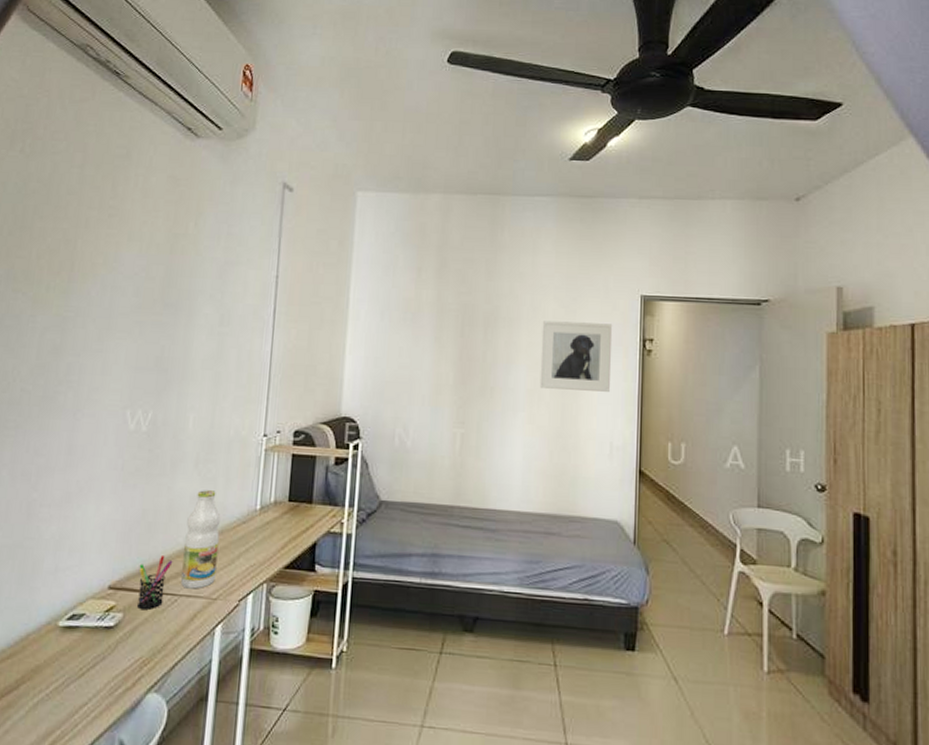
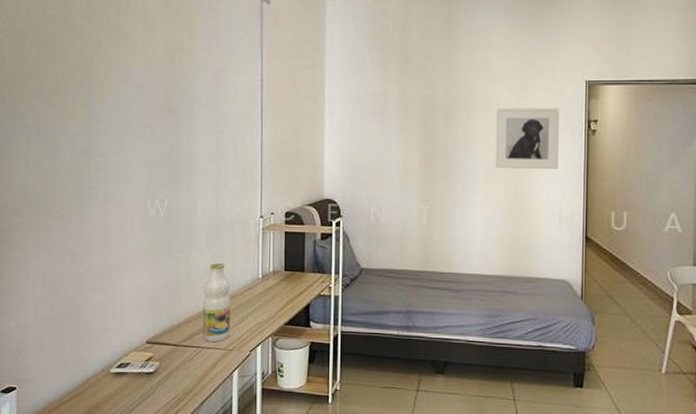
pen holder: present [137,556,173,611] -> none [168,317,195,360]

